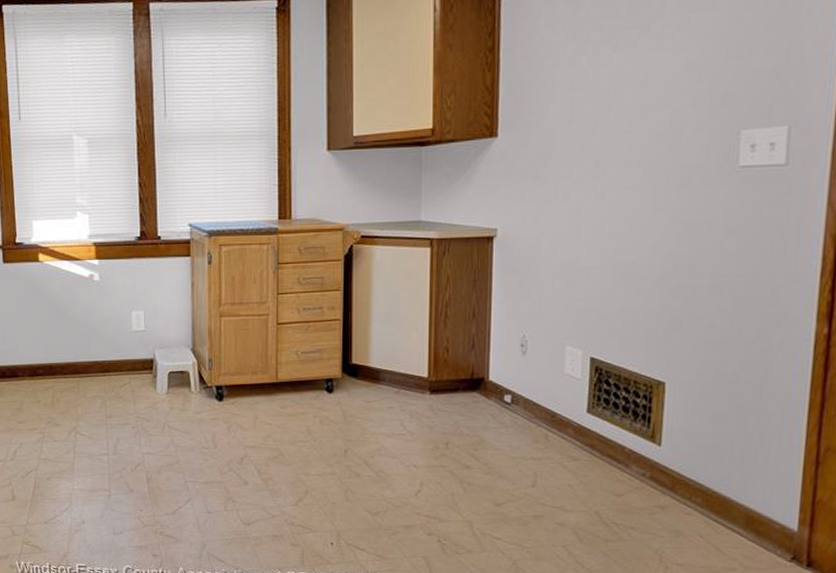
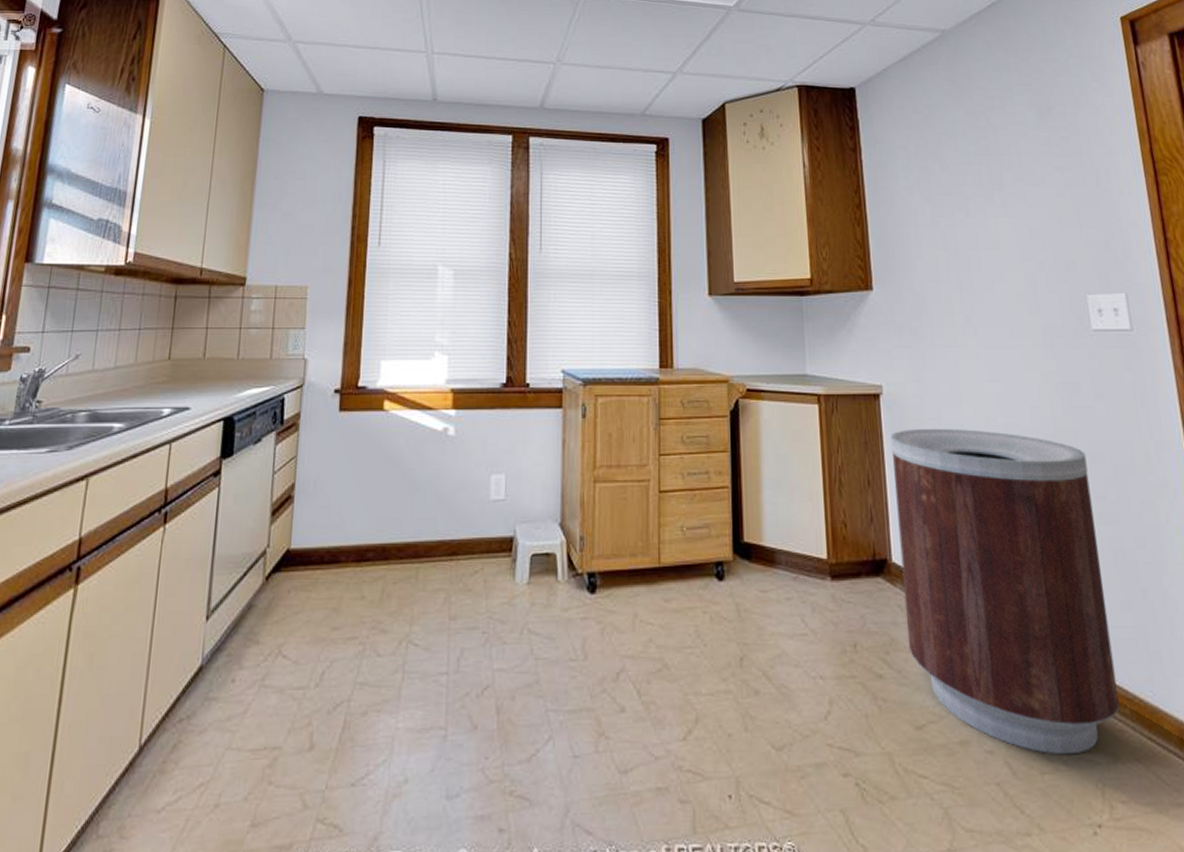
trash can: none [496,266,704,529] -> present [890,428,1120,755]

